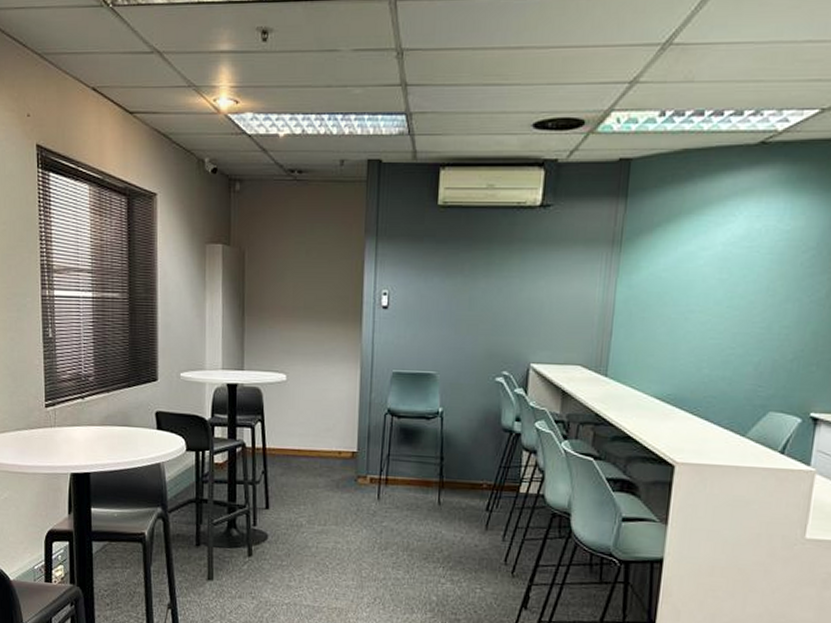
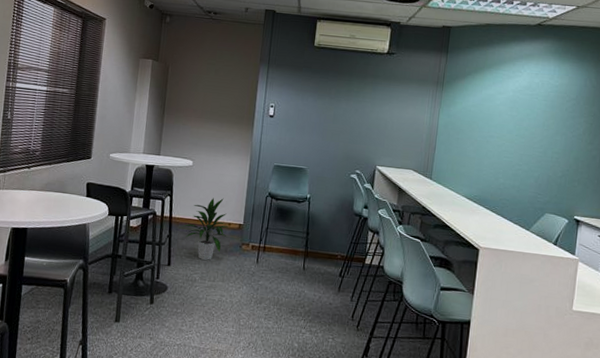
indoor plant: none [280,419,339,501] -> present [182,197,228,261]

